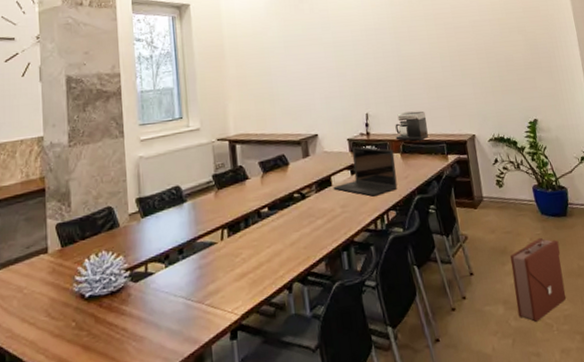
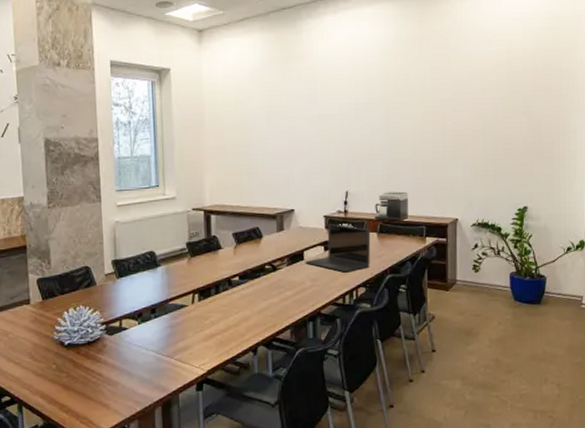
briefcase: present [509,237,566,322] -> none [474,322,528,398]

